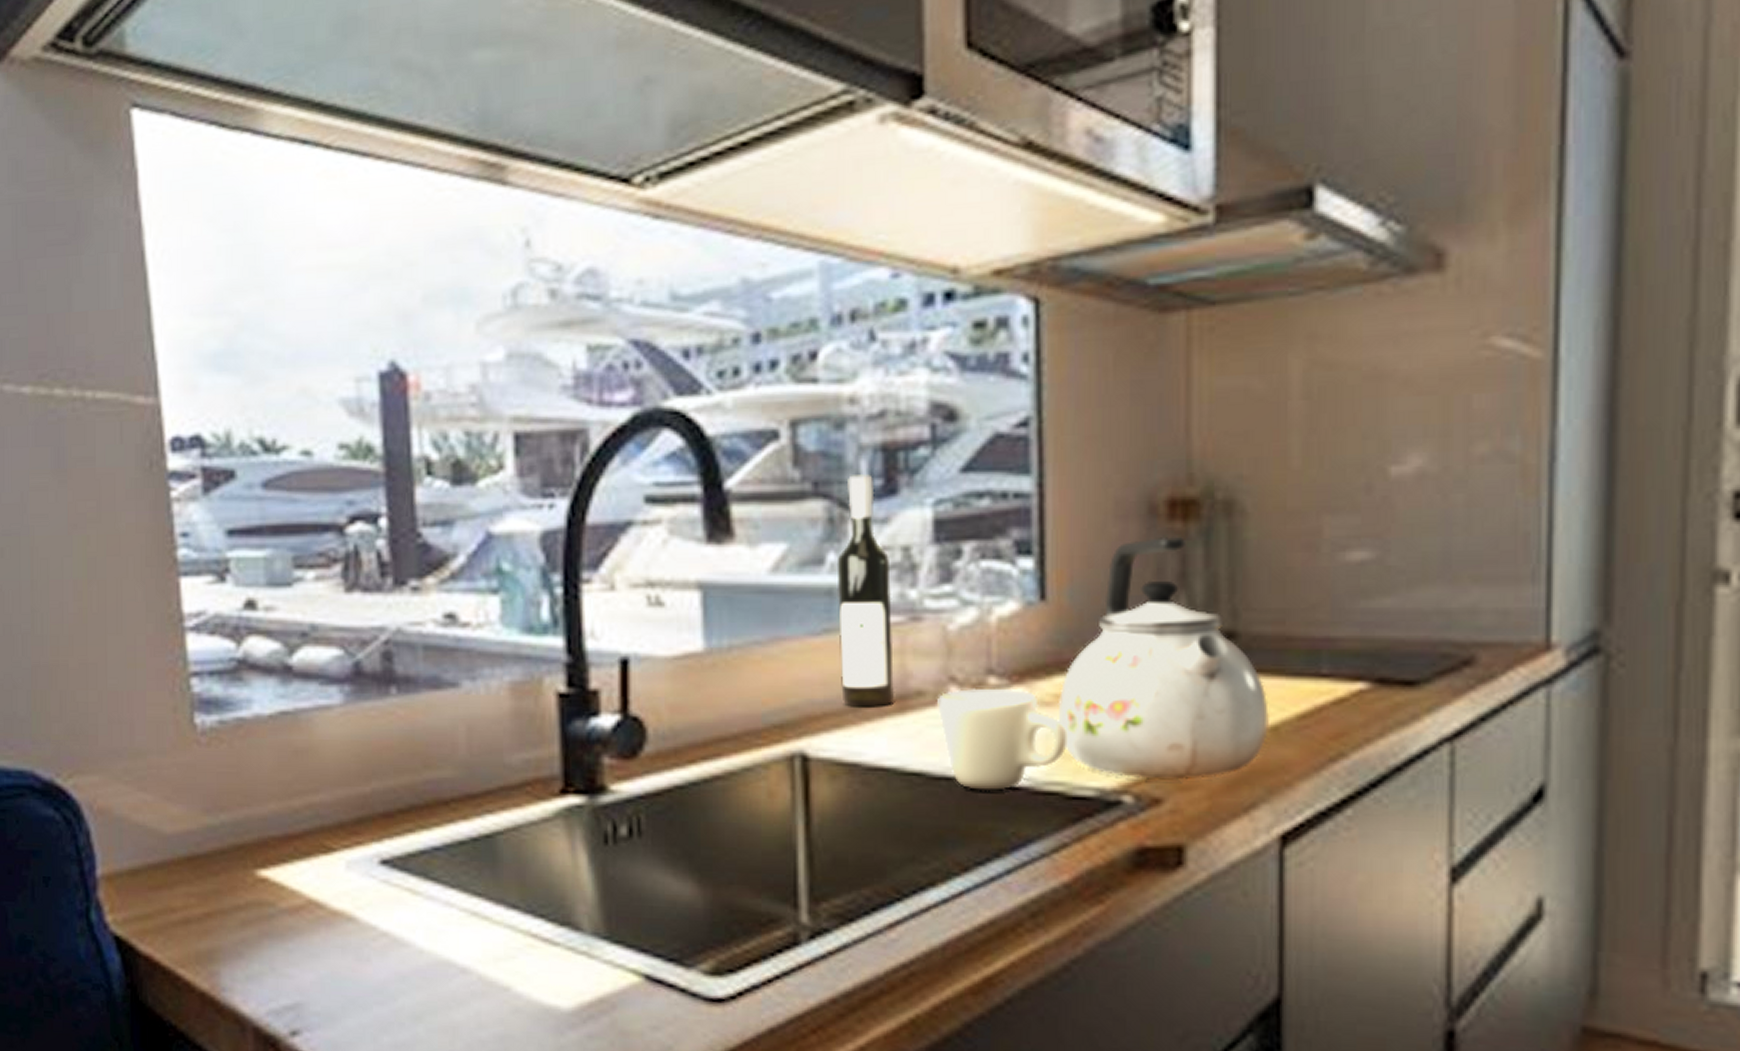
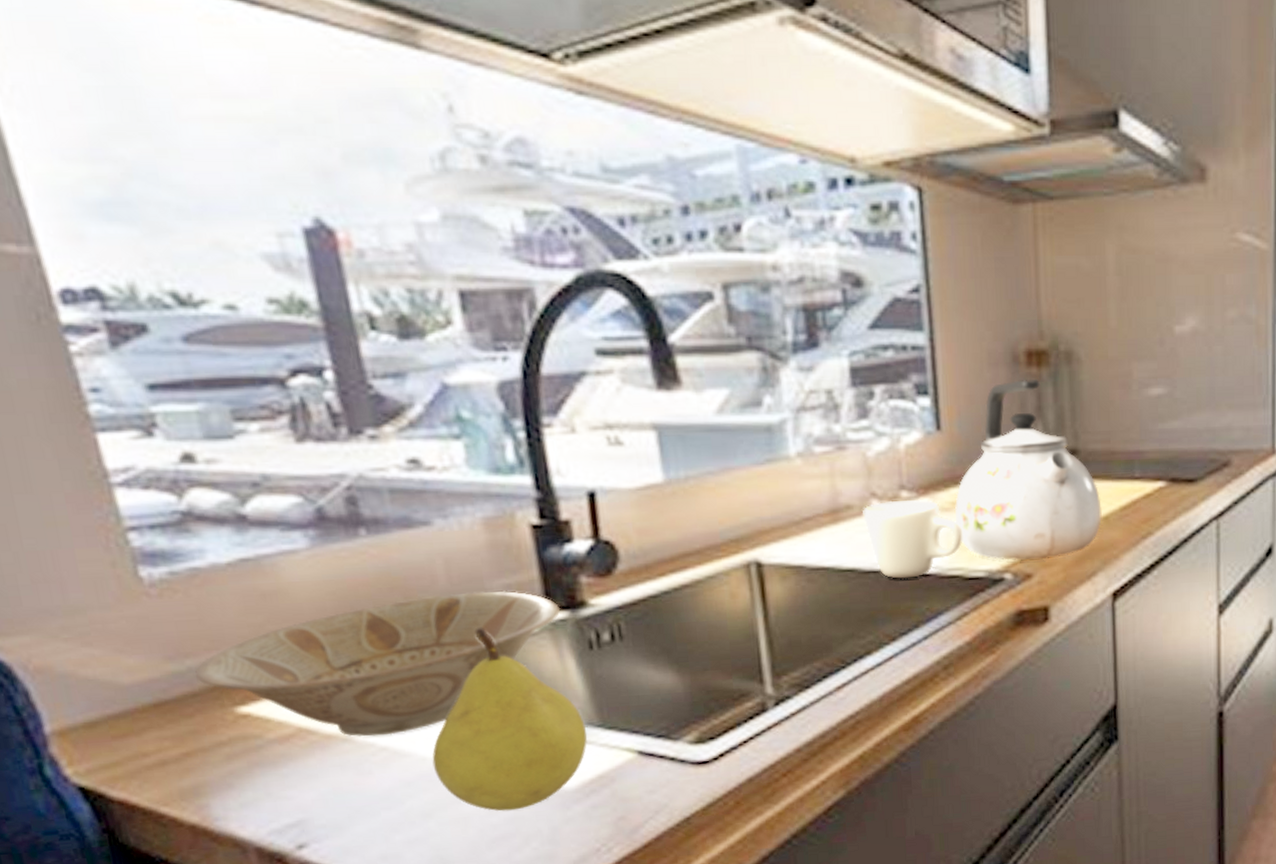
bowl: none [227,765,579,920] -> present [195,590,561,737]
fruit: none [429,806,590,1027] -> present [432,627,587,812]
bottle: present [836,474,895,707] -> none [772,331,829,521]

